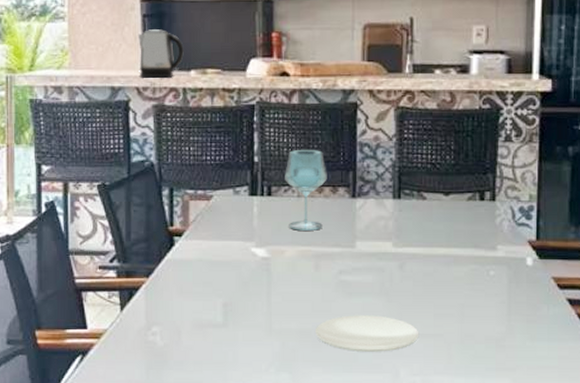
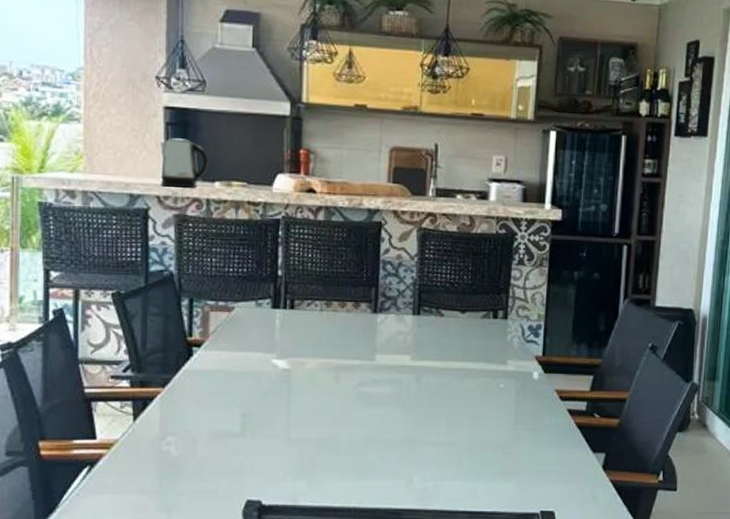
wine glass: present [285,149,327,231] -> none [308,264,350,344]
plate: present [314,315,419,352] -> none [332,425,433,459]

